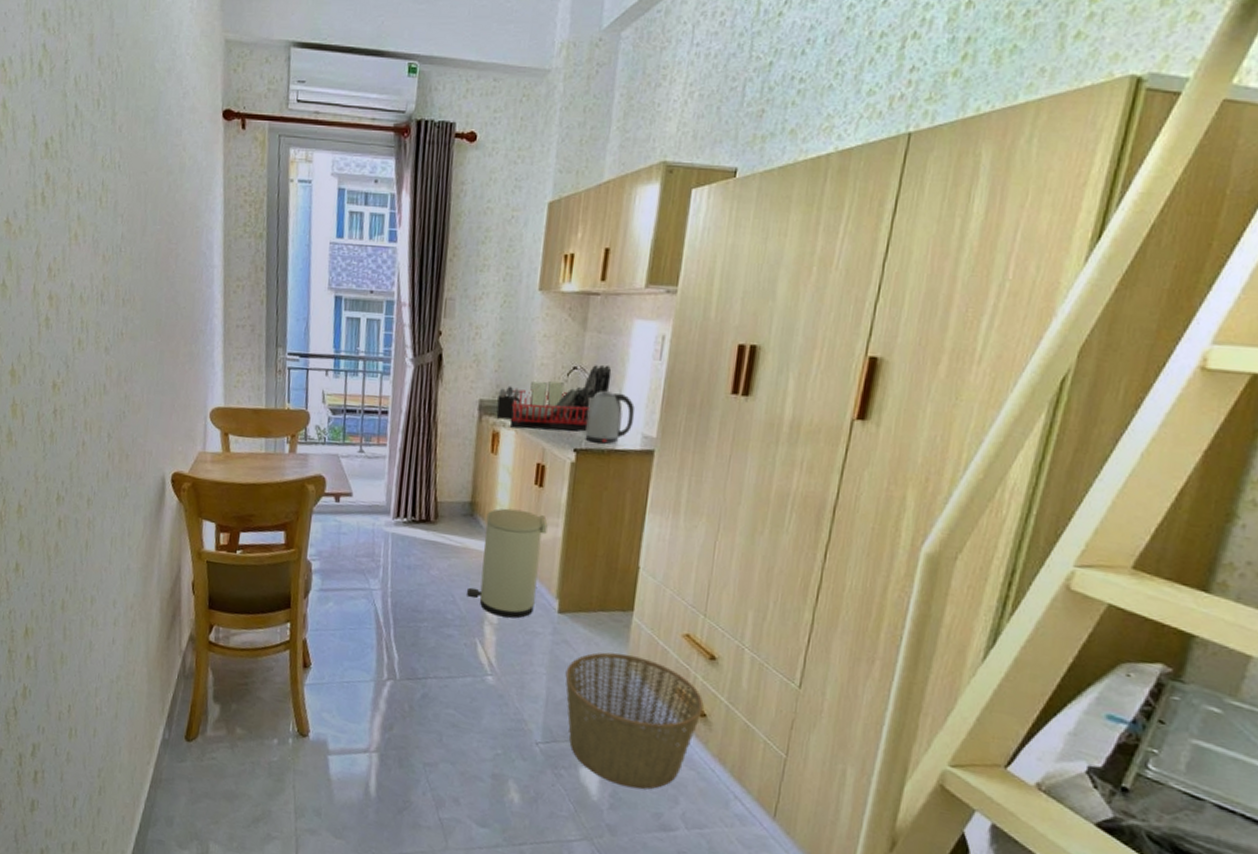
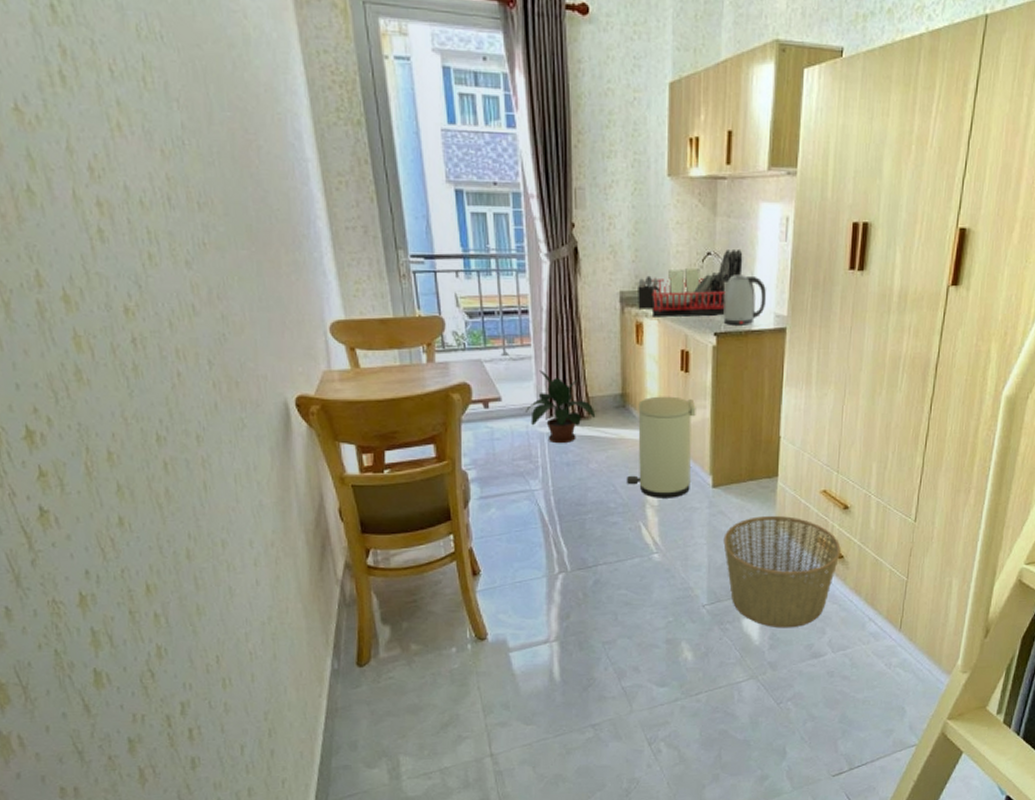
potted plant: none [374,470,443,546] -> present [526,370,596,444]

